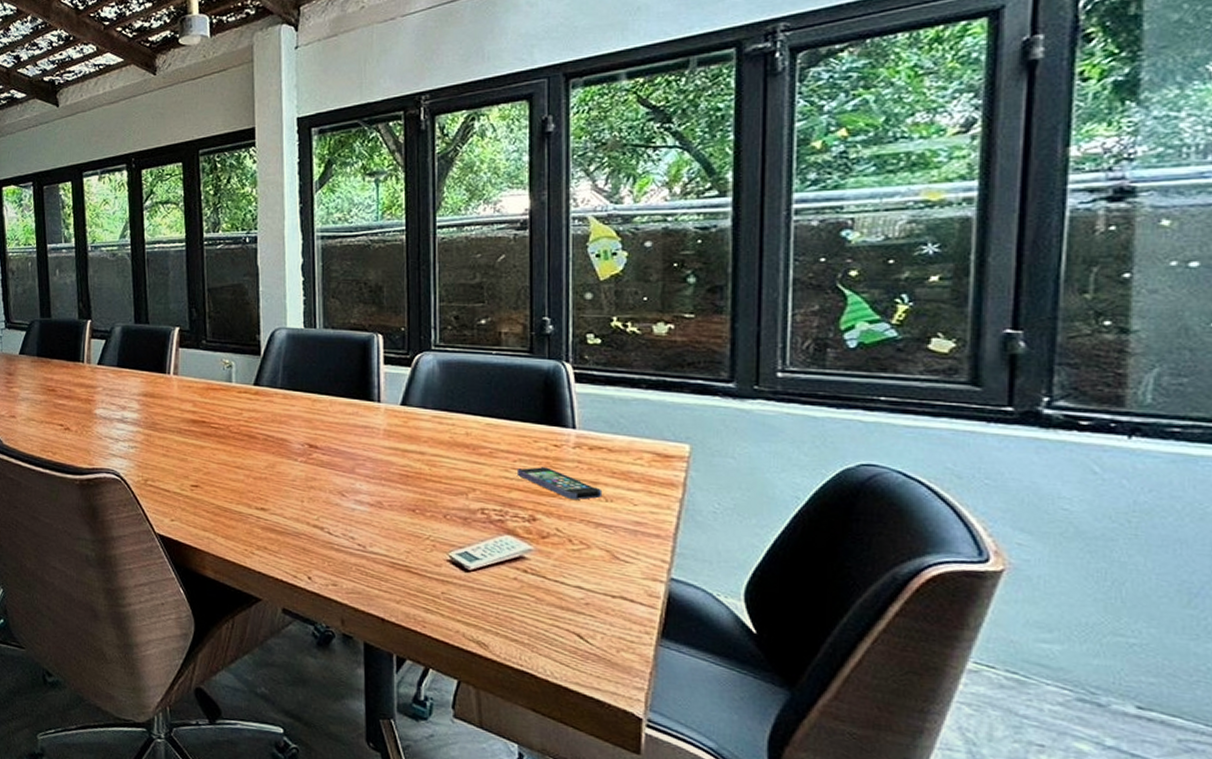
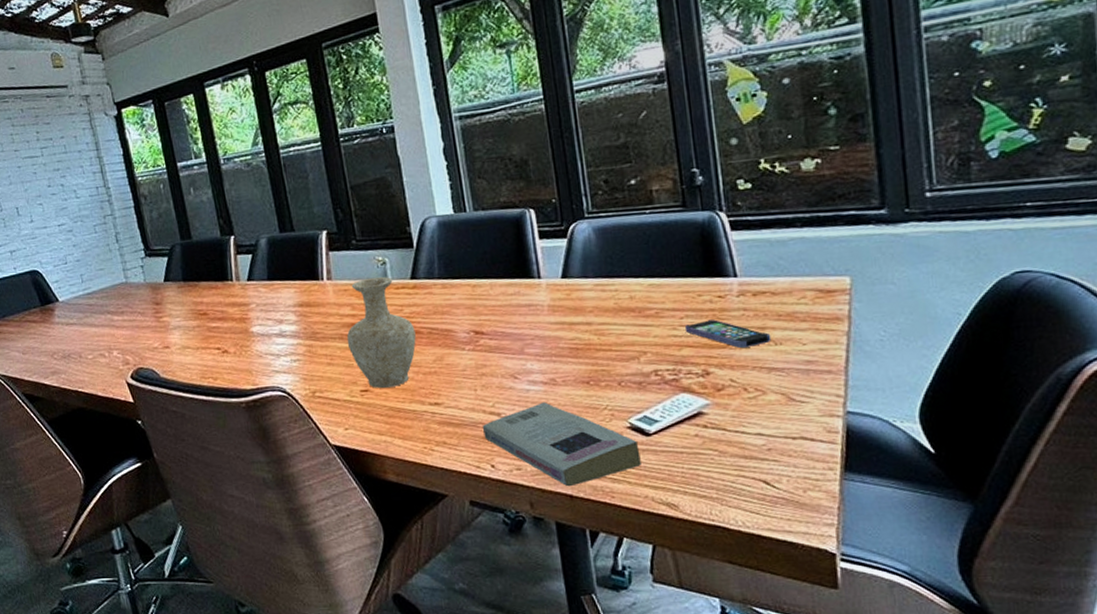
vase: none [184,378,251,487] -> present [346,276,416,389]
book: none [304,523,457,610] -> present [482,402,641,487]

